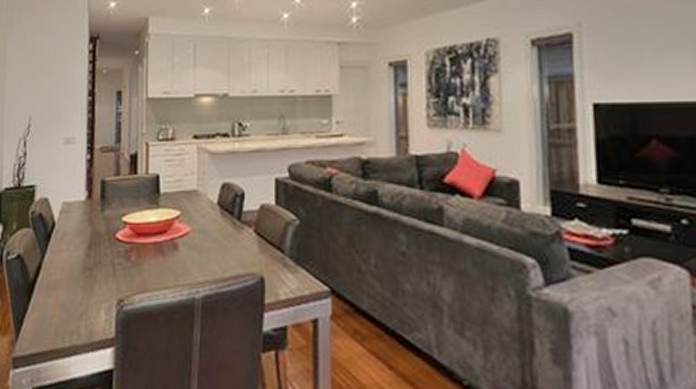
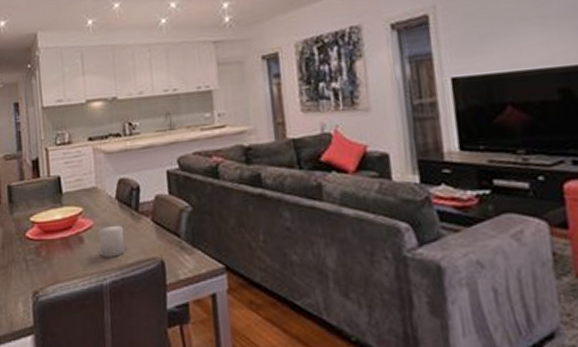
candle: none [195,233,223,269] -> present [98,225,126,257]

